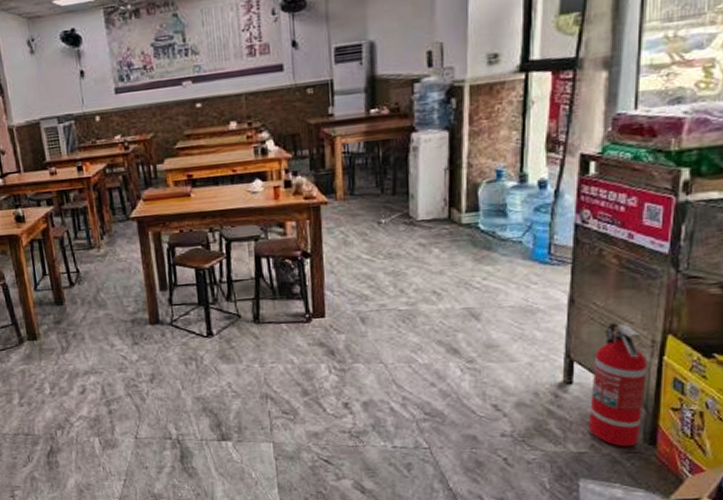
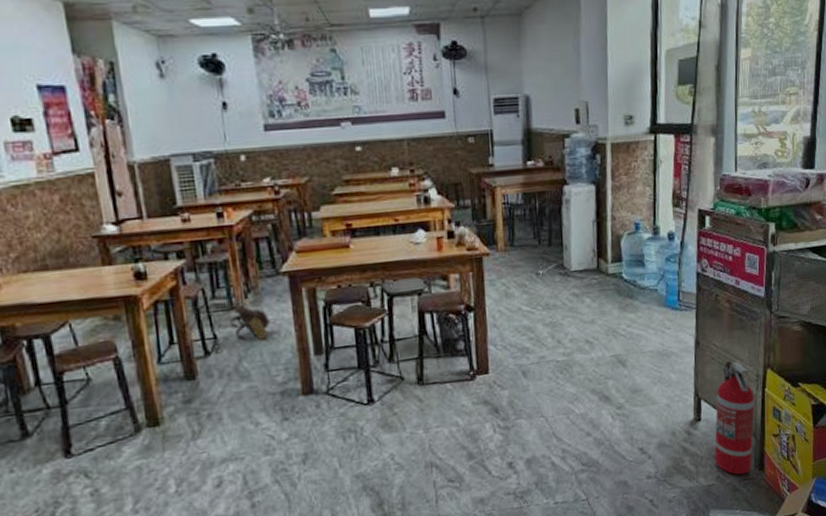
backpack: none [82,246,122,275] -> present [221,306,270,340]

